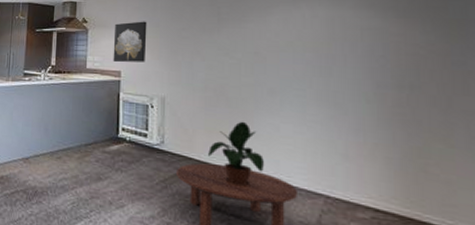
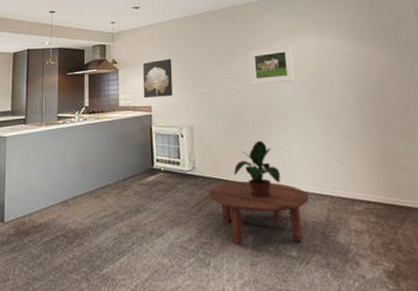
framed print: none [238,13,294,58] -> present [248,45,294,85]

